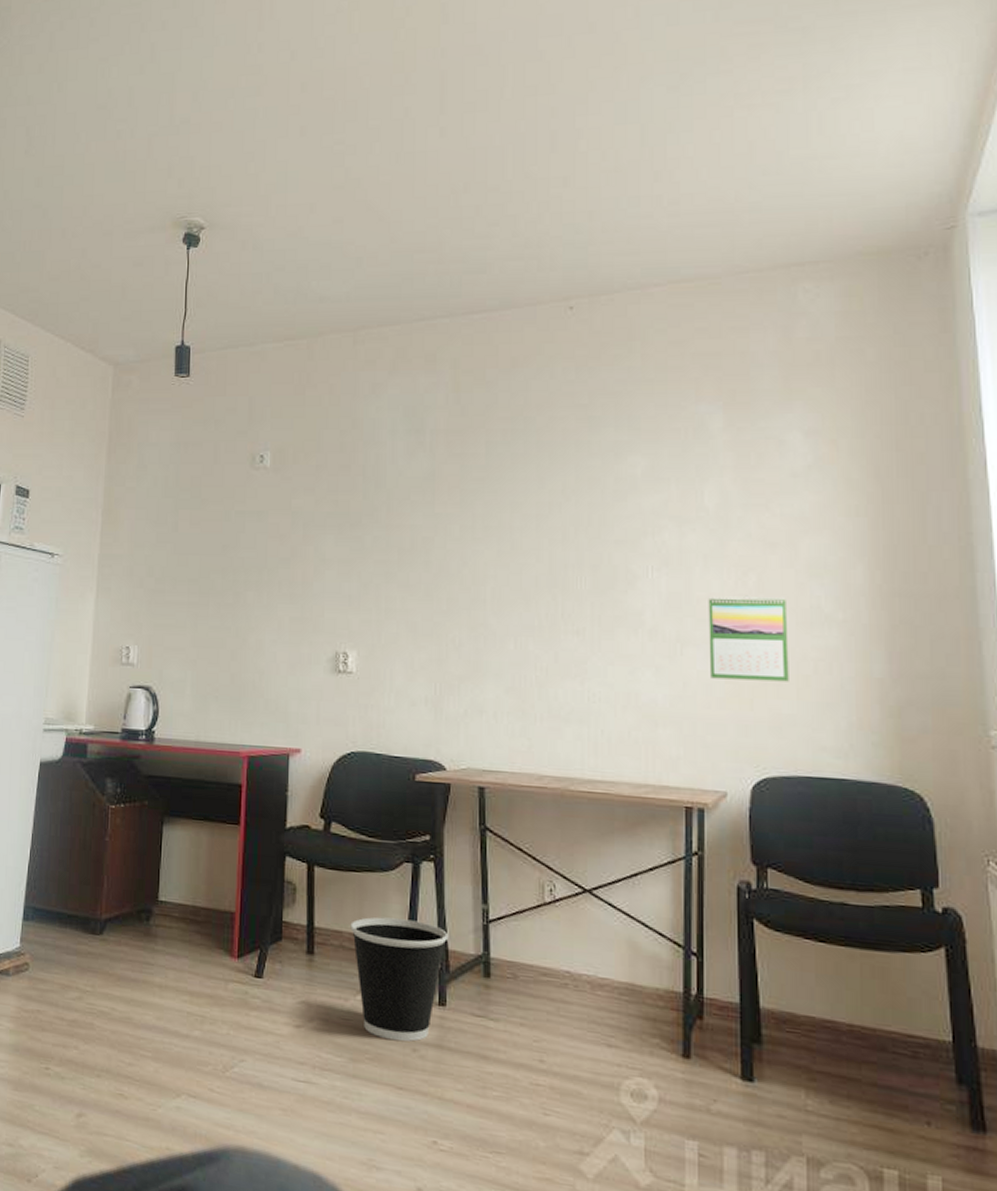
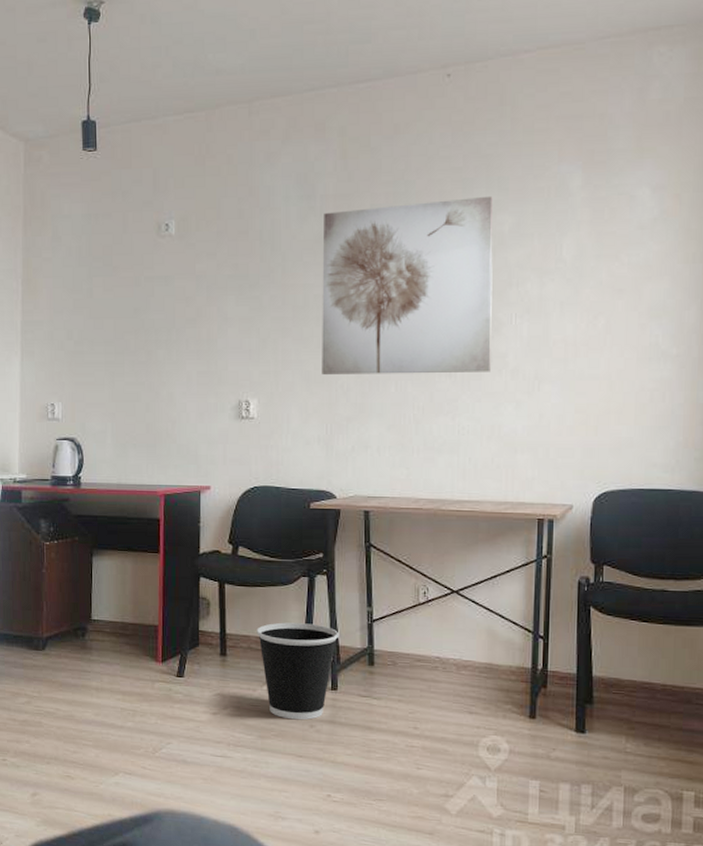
wall art: none [430,435,626,631] -> present [322,195,494,376]
calendar: present [708,595,789,682] -> none [562,336,630,410]

